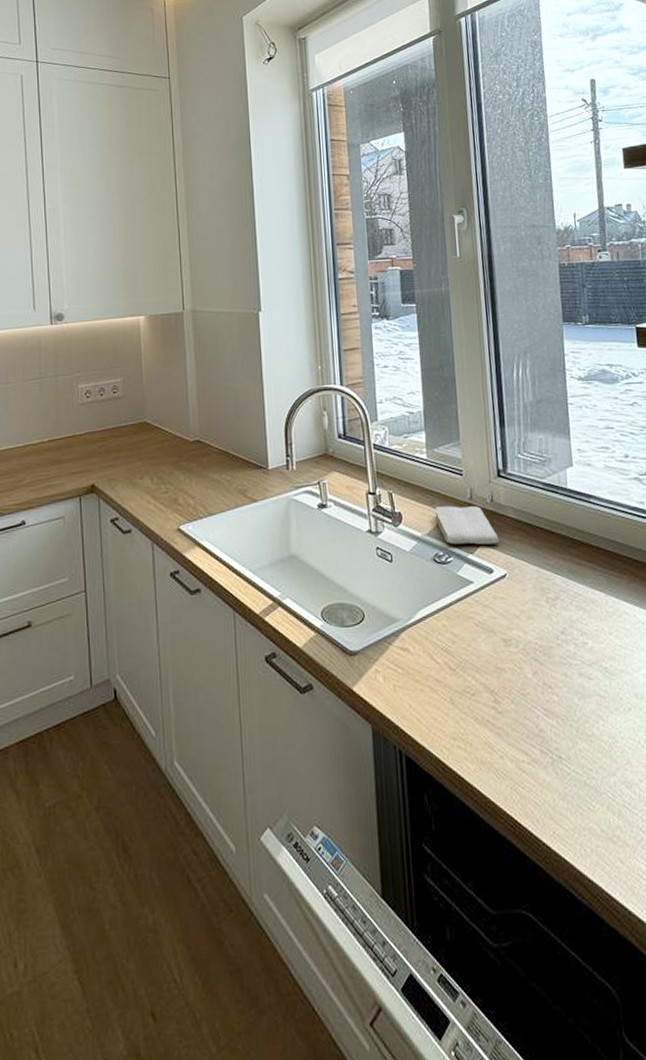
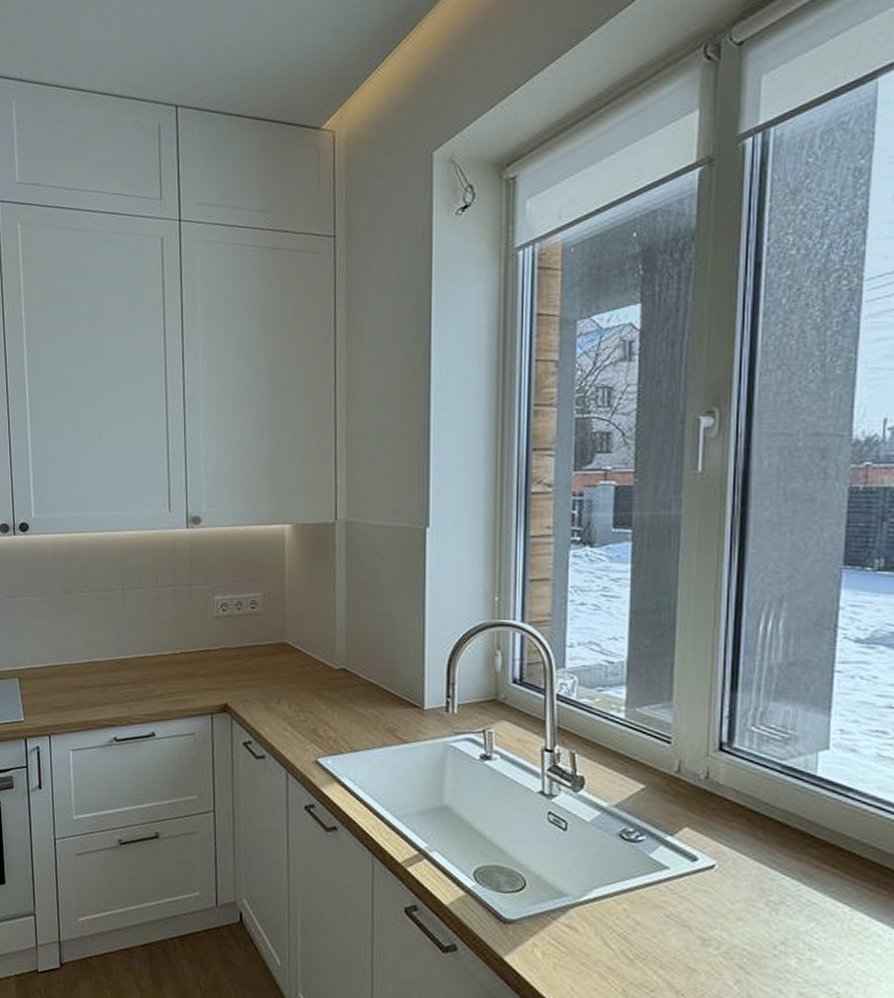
washcloth: present [434,506,500,545] -> none [628,776,711,829]

